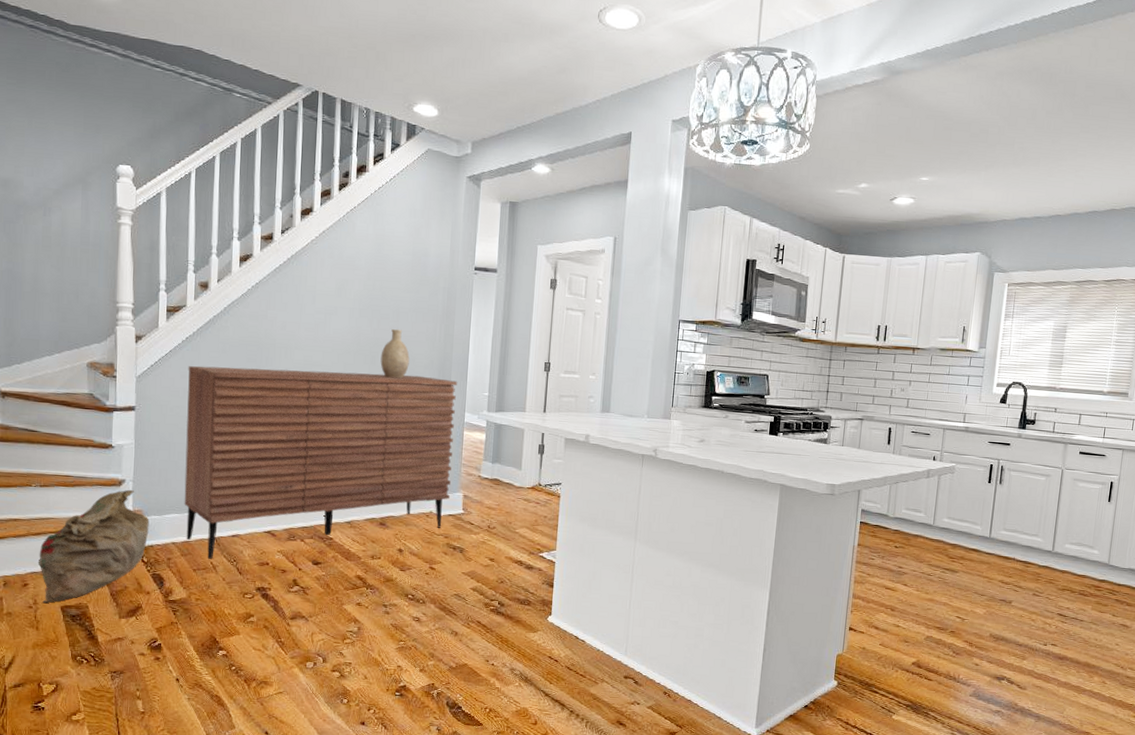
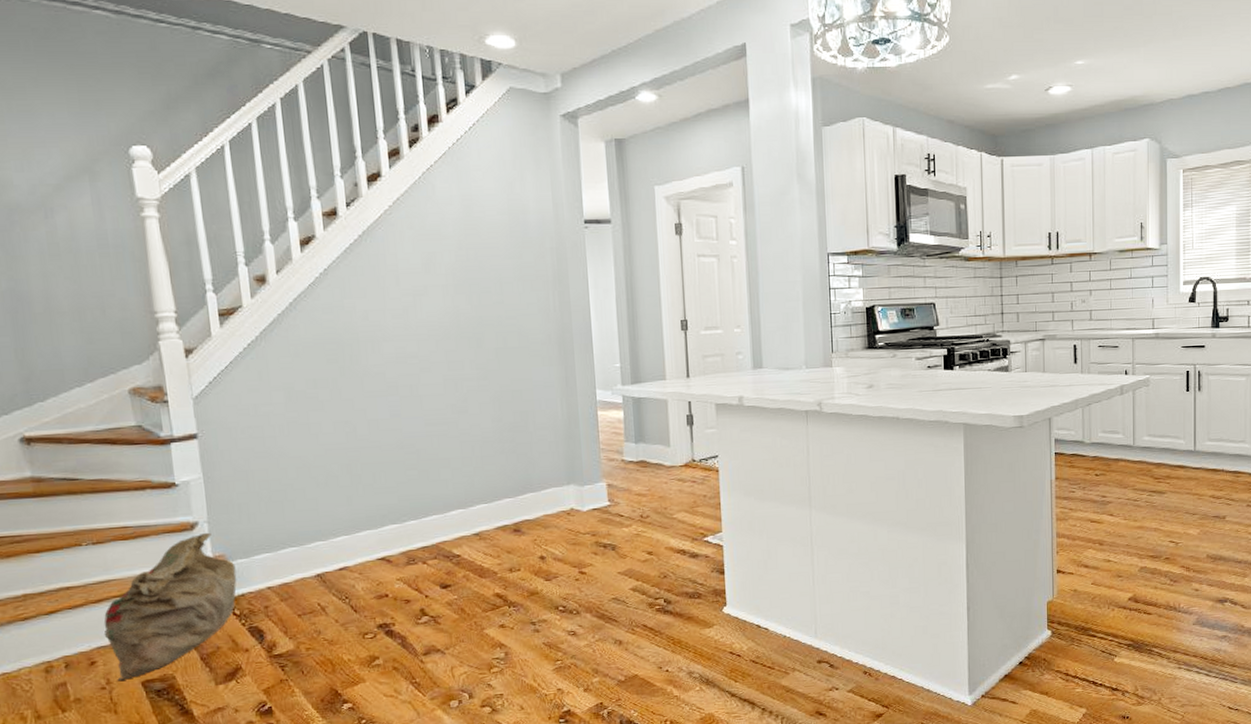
sideboard: present [184,365,458,559] -> none [255,353,591,600]
decorative vase: present [380,328,410,379] -> none [487,302,523,361]

